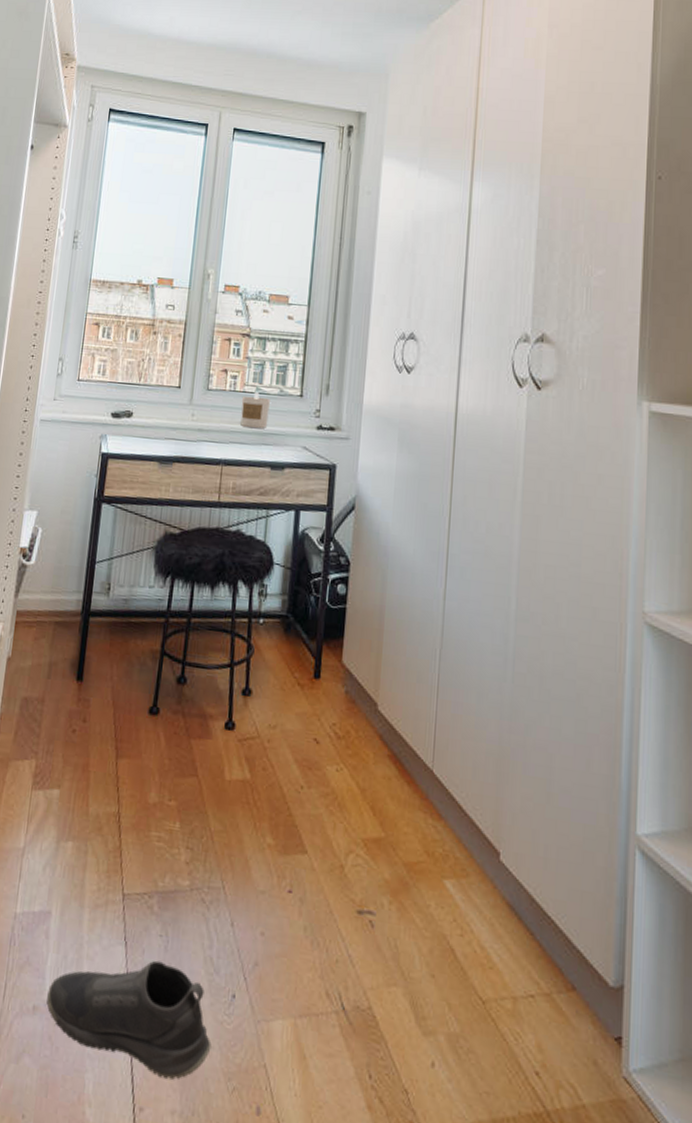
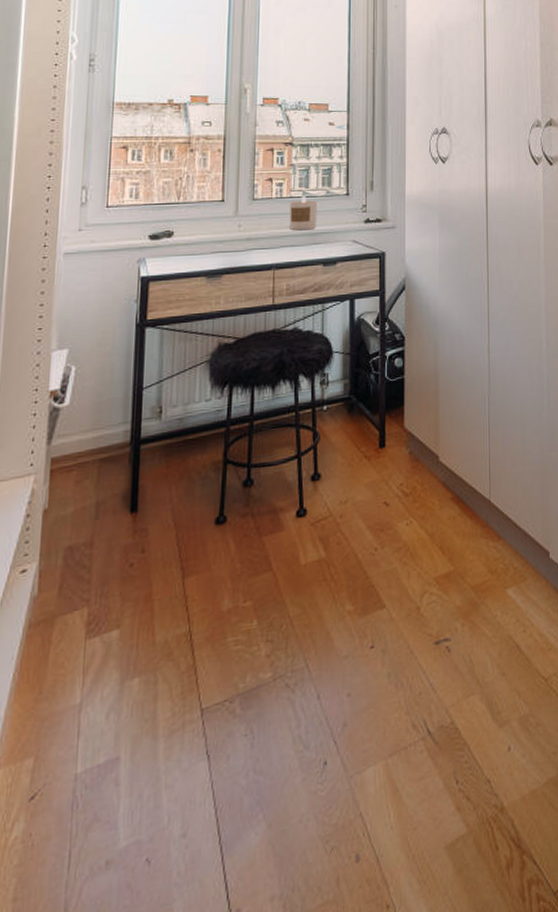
shoe: present [46,960,212,1080] -> none [122,759,307,878]

